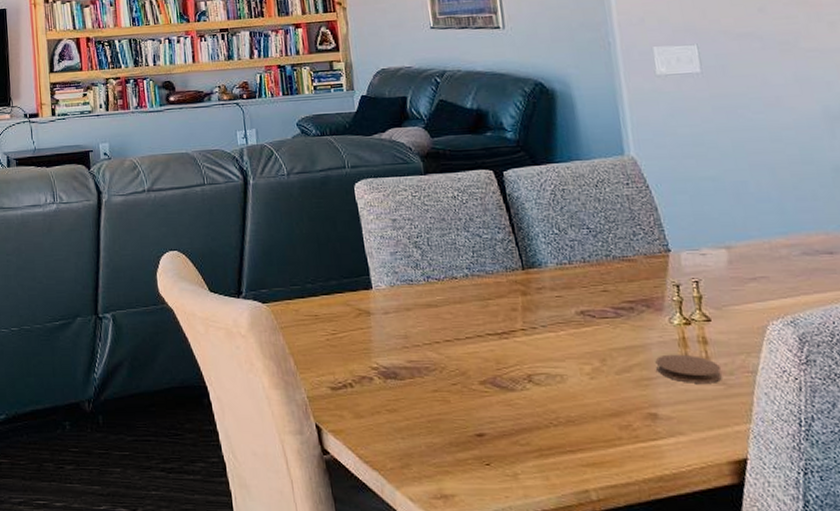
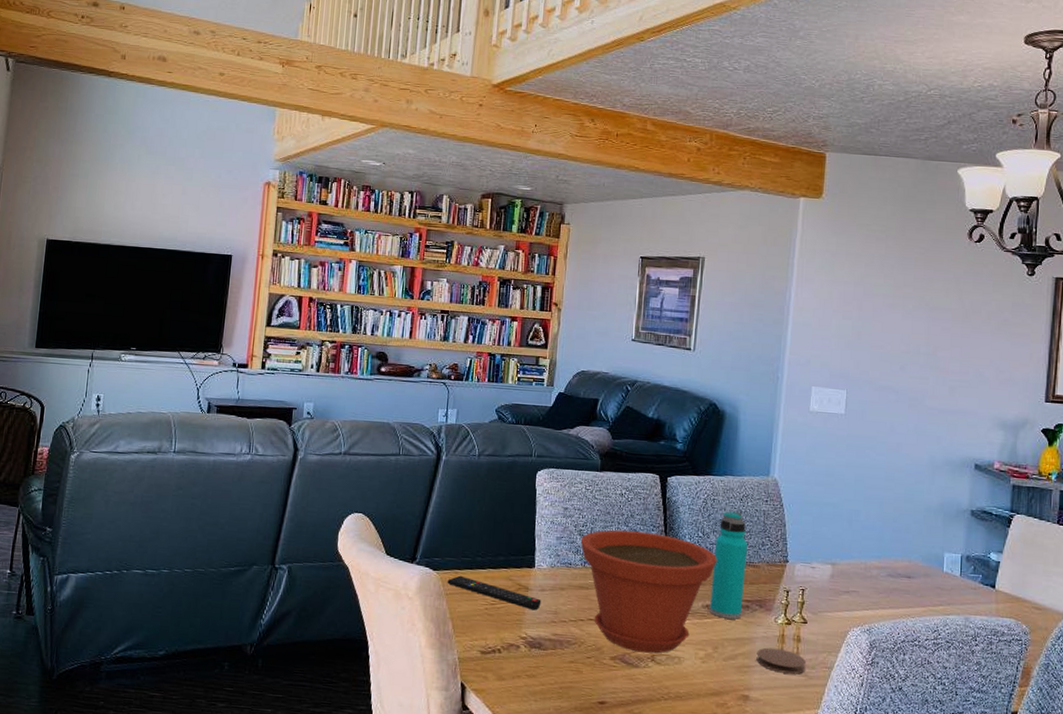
remote control: none [279,306,388,337] -> present [447,575,542,611]
plant pot: none [417,235,583,373] -> present [580,529,718,654]
water bottle: none [576,200,627,325] -> present [710,511,747,619]

